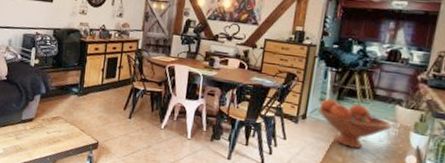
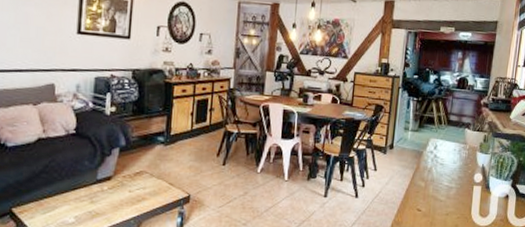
fruit bowl: present [317,99,392,149] -> none [402,128,463,172]

